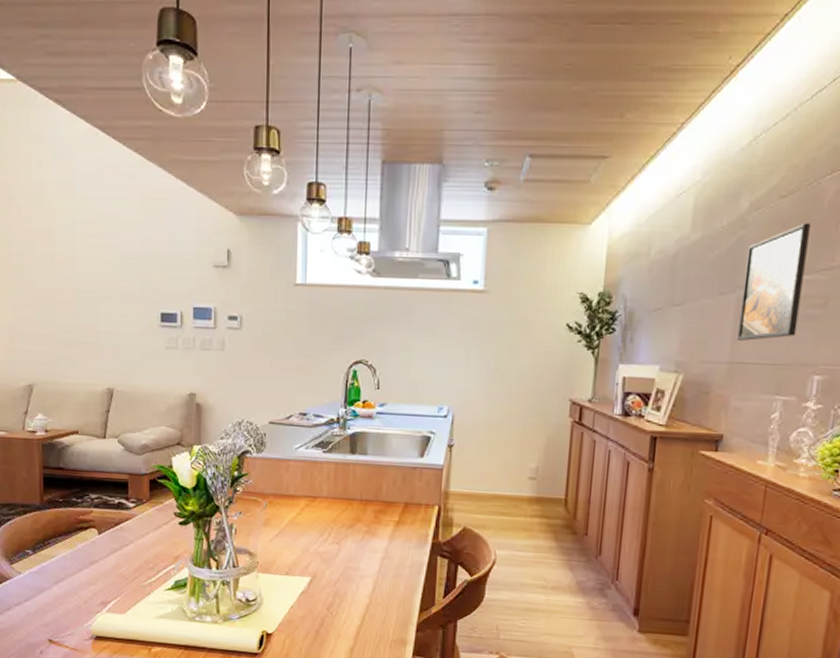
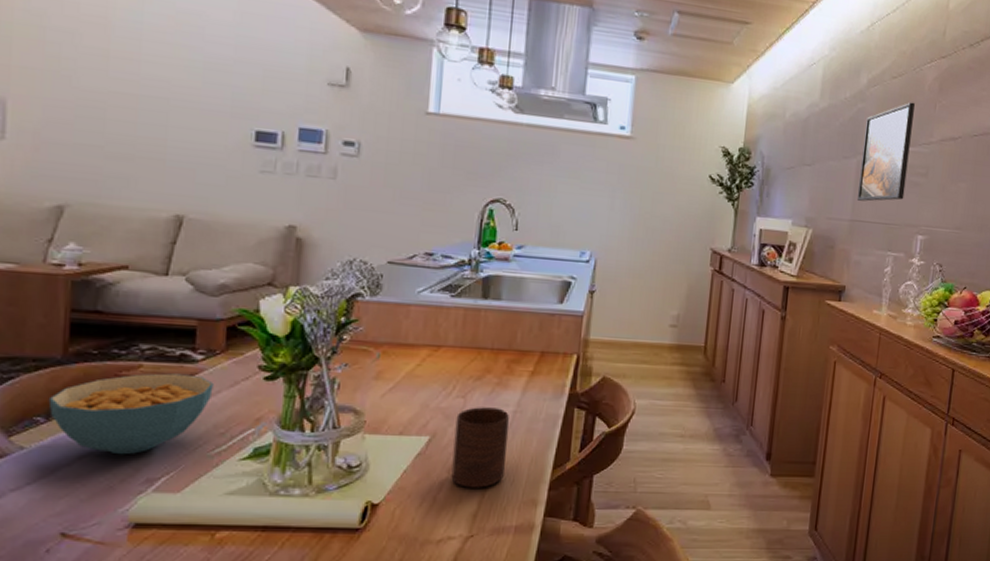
cereal bowl: none [33,517,143,582] -> present [48,373,214,455]
cup: none [330,552,379,626] -> present [451,407,510,488]

